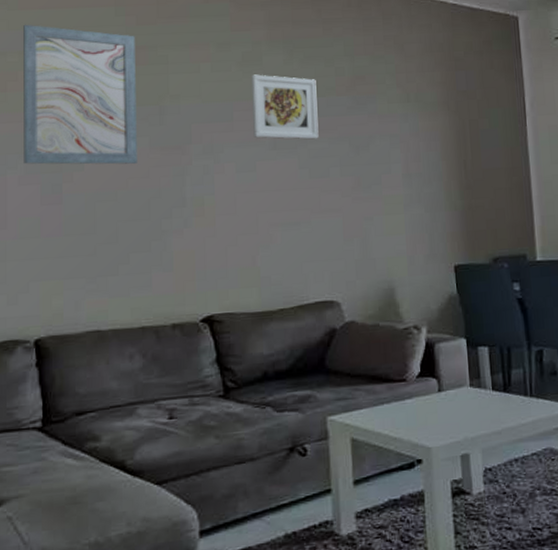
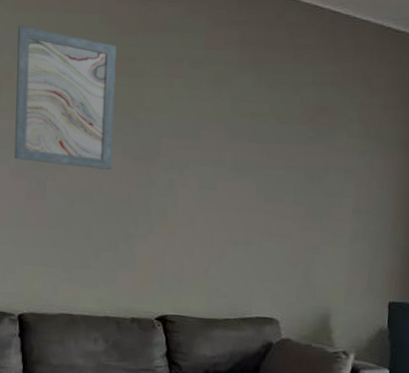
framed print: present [251,74,319,140] -> none [217,95,281,166]

